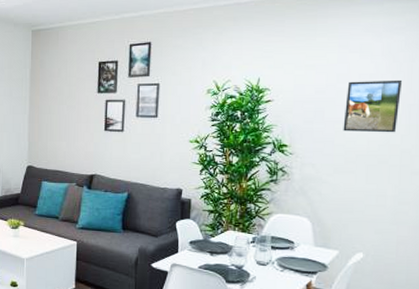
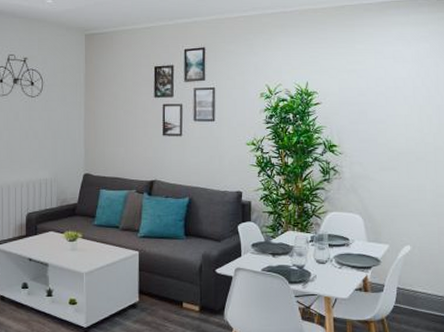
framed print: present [343,79,402,133] -> none [384,83,431,132]

